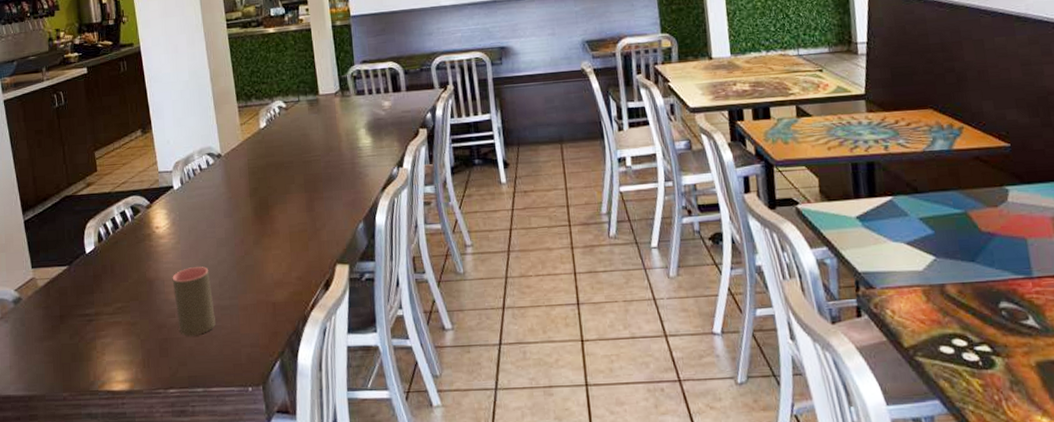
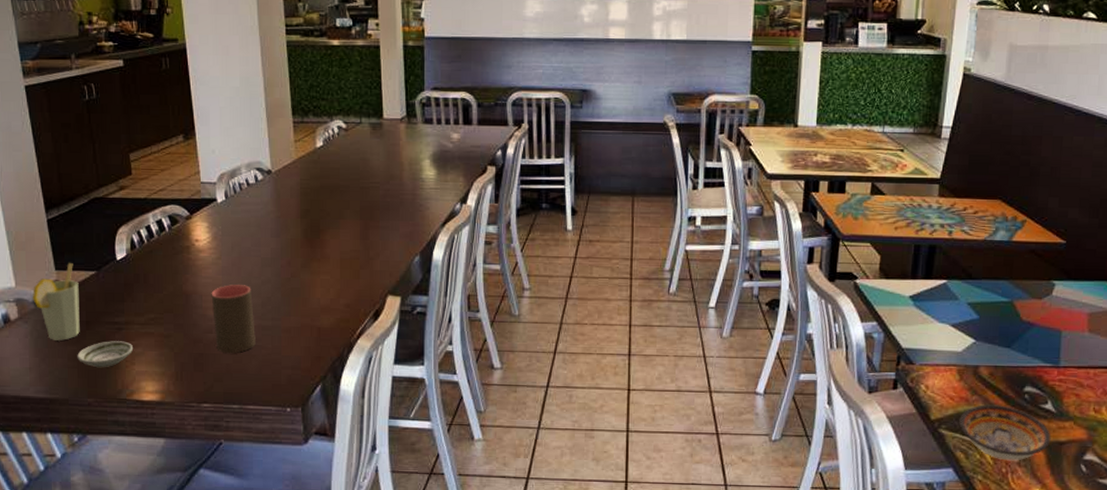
cup: none [11,259,55,337] -> present [32,262,80,341]
saucer: none [52,332,103,361] -> present [77,341,133,368]
bowl: none [935,324,1042,387] -> present [959,403,1051,461]

